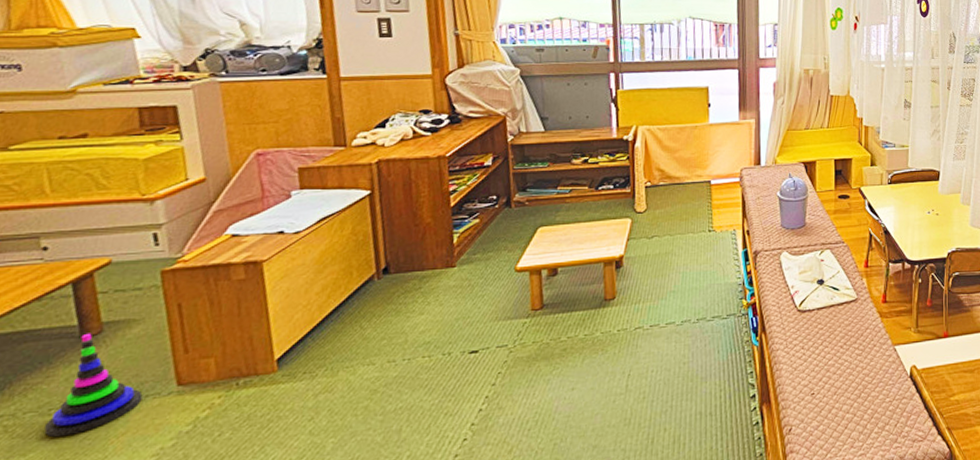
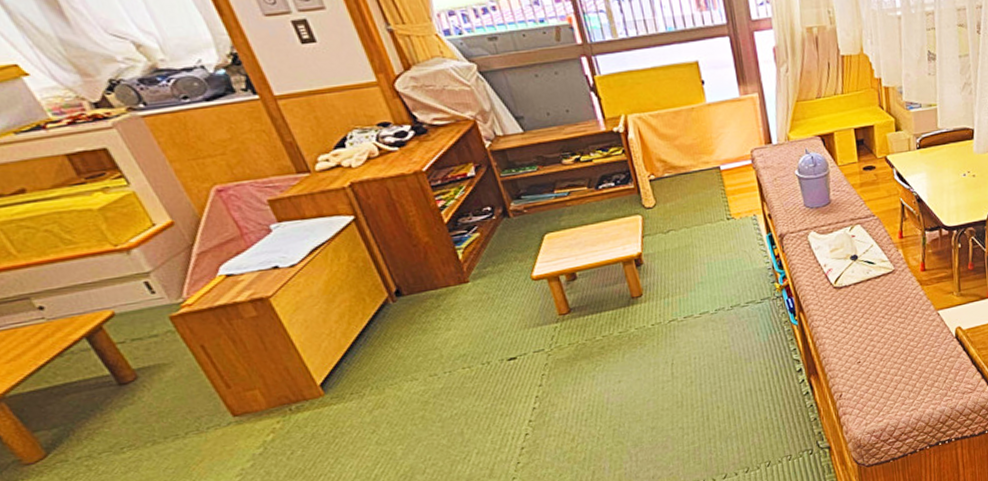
stacking toy: present [44,333,143,437] -> none [119,380,205,470]

